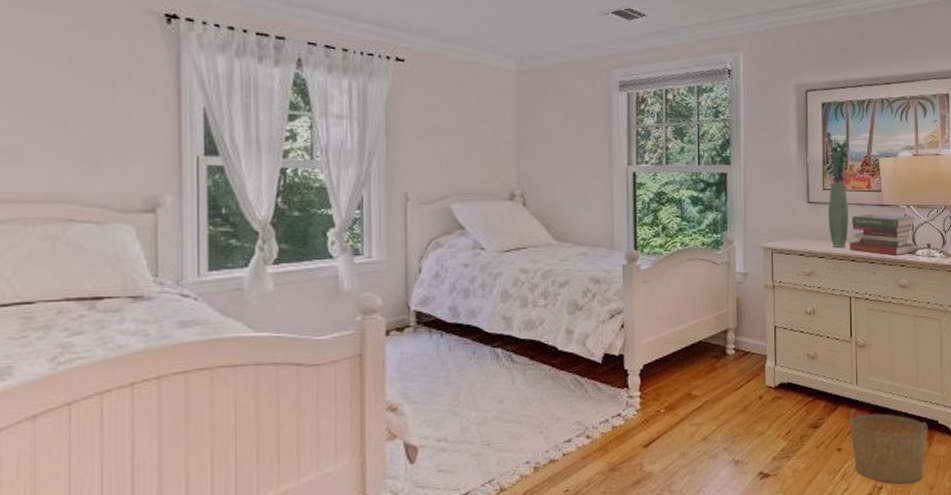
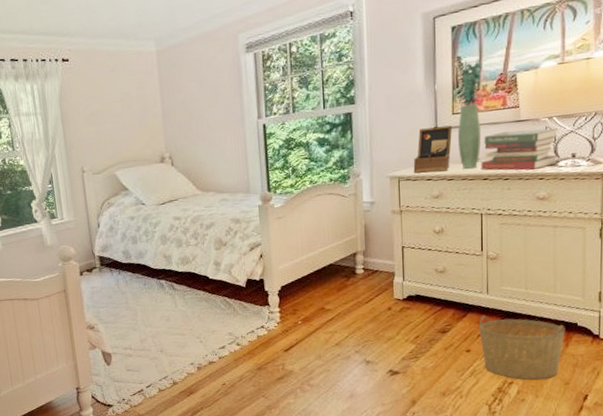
wooden box: none [786,199,823,248] -> present [413,125,452,174]

